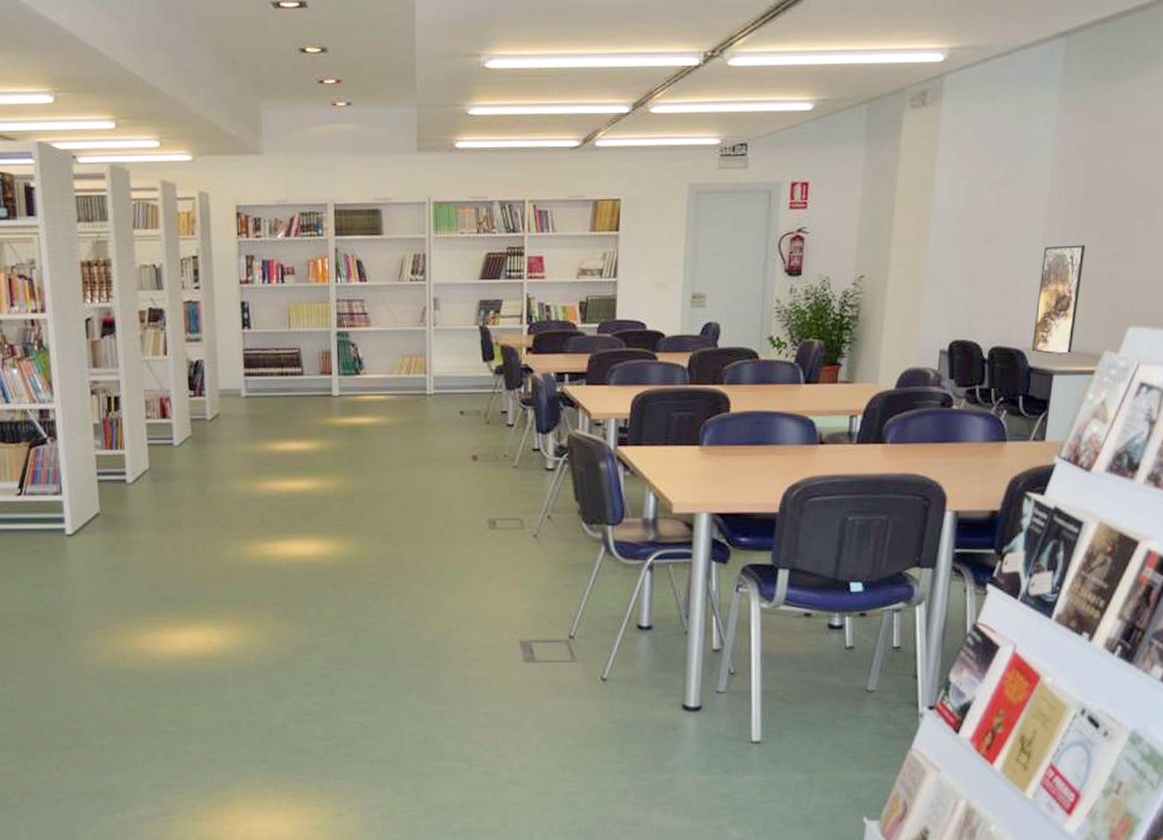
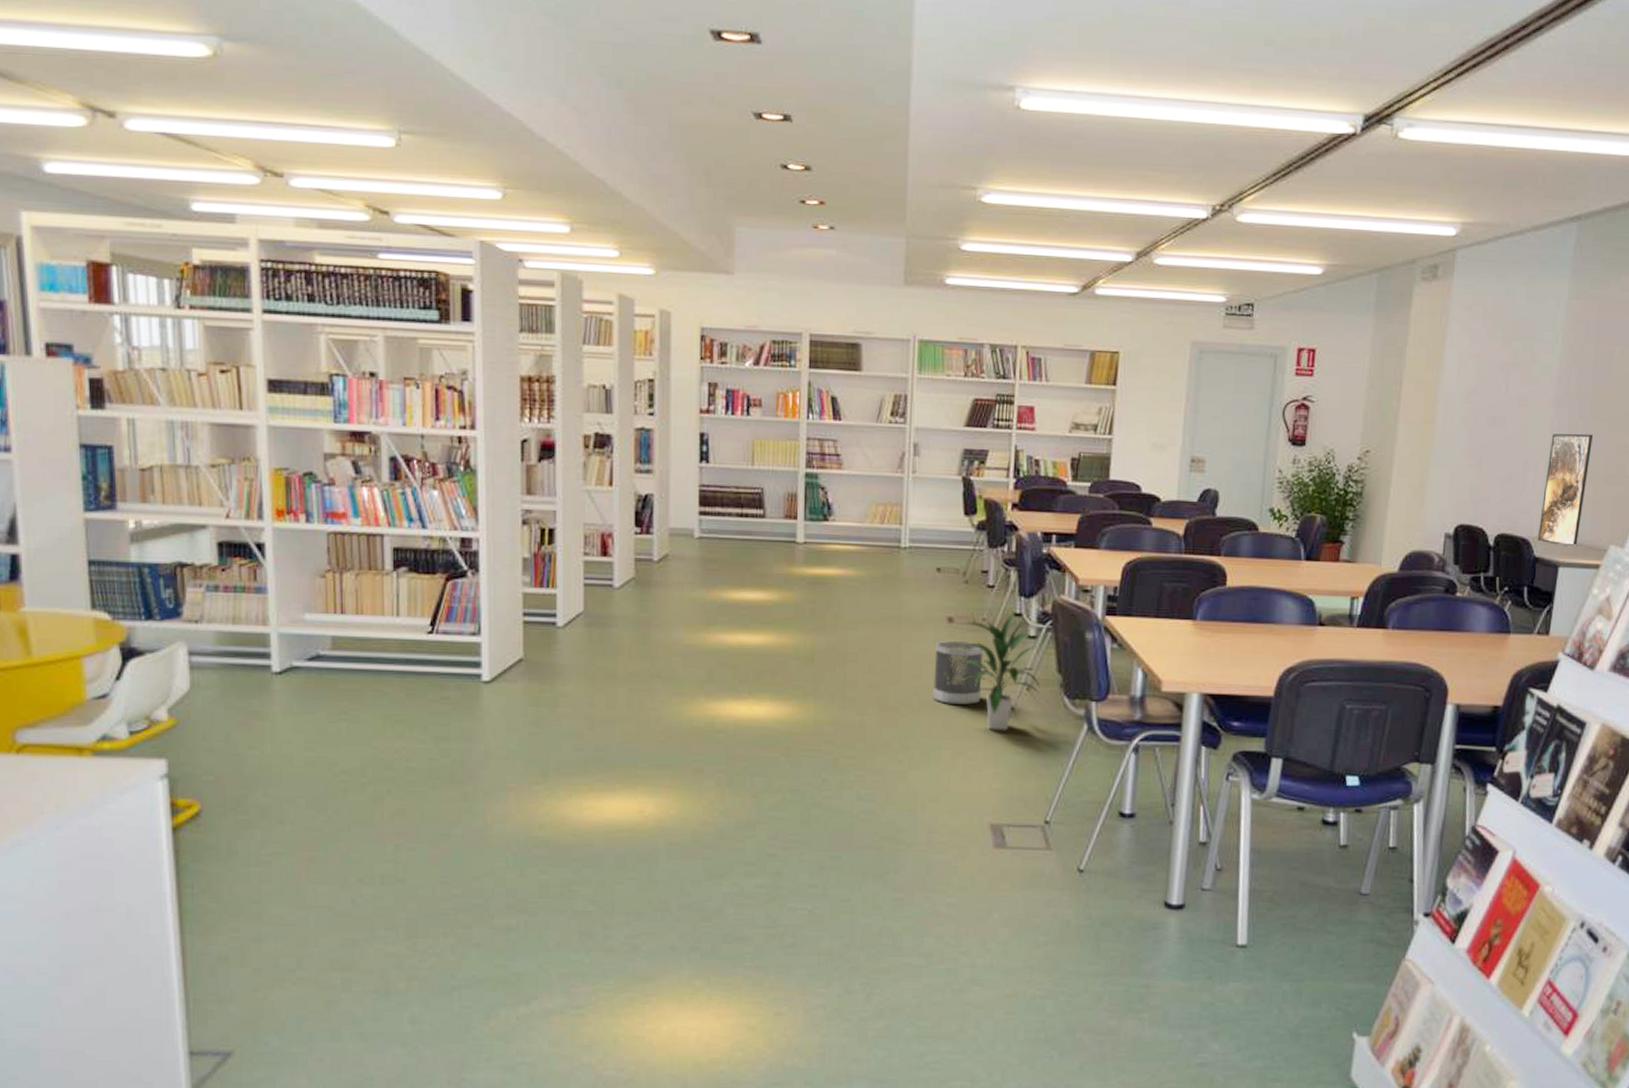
wastebasket: none [461,477,507,534] -> present [932,641,984,705]
indoor plant: none [484,447,560,556] -> present [958,611,1040,731]

